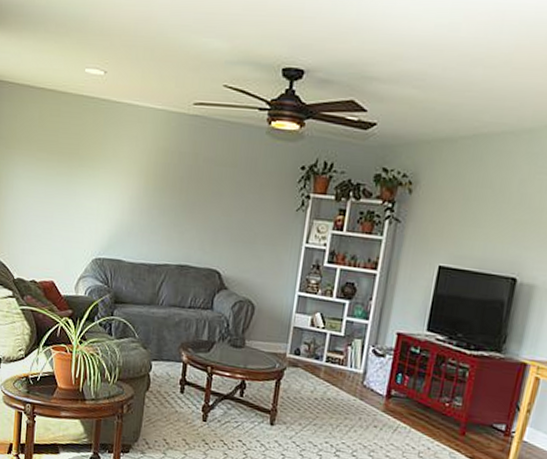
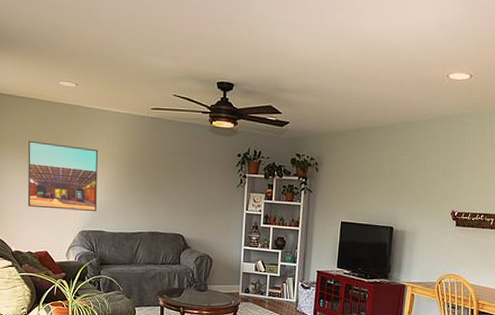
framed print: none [36,142,124,234] -> present [27,140,99,211]

